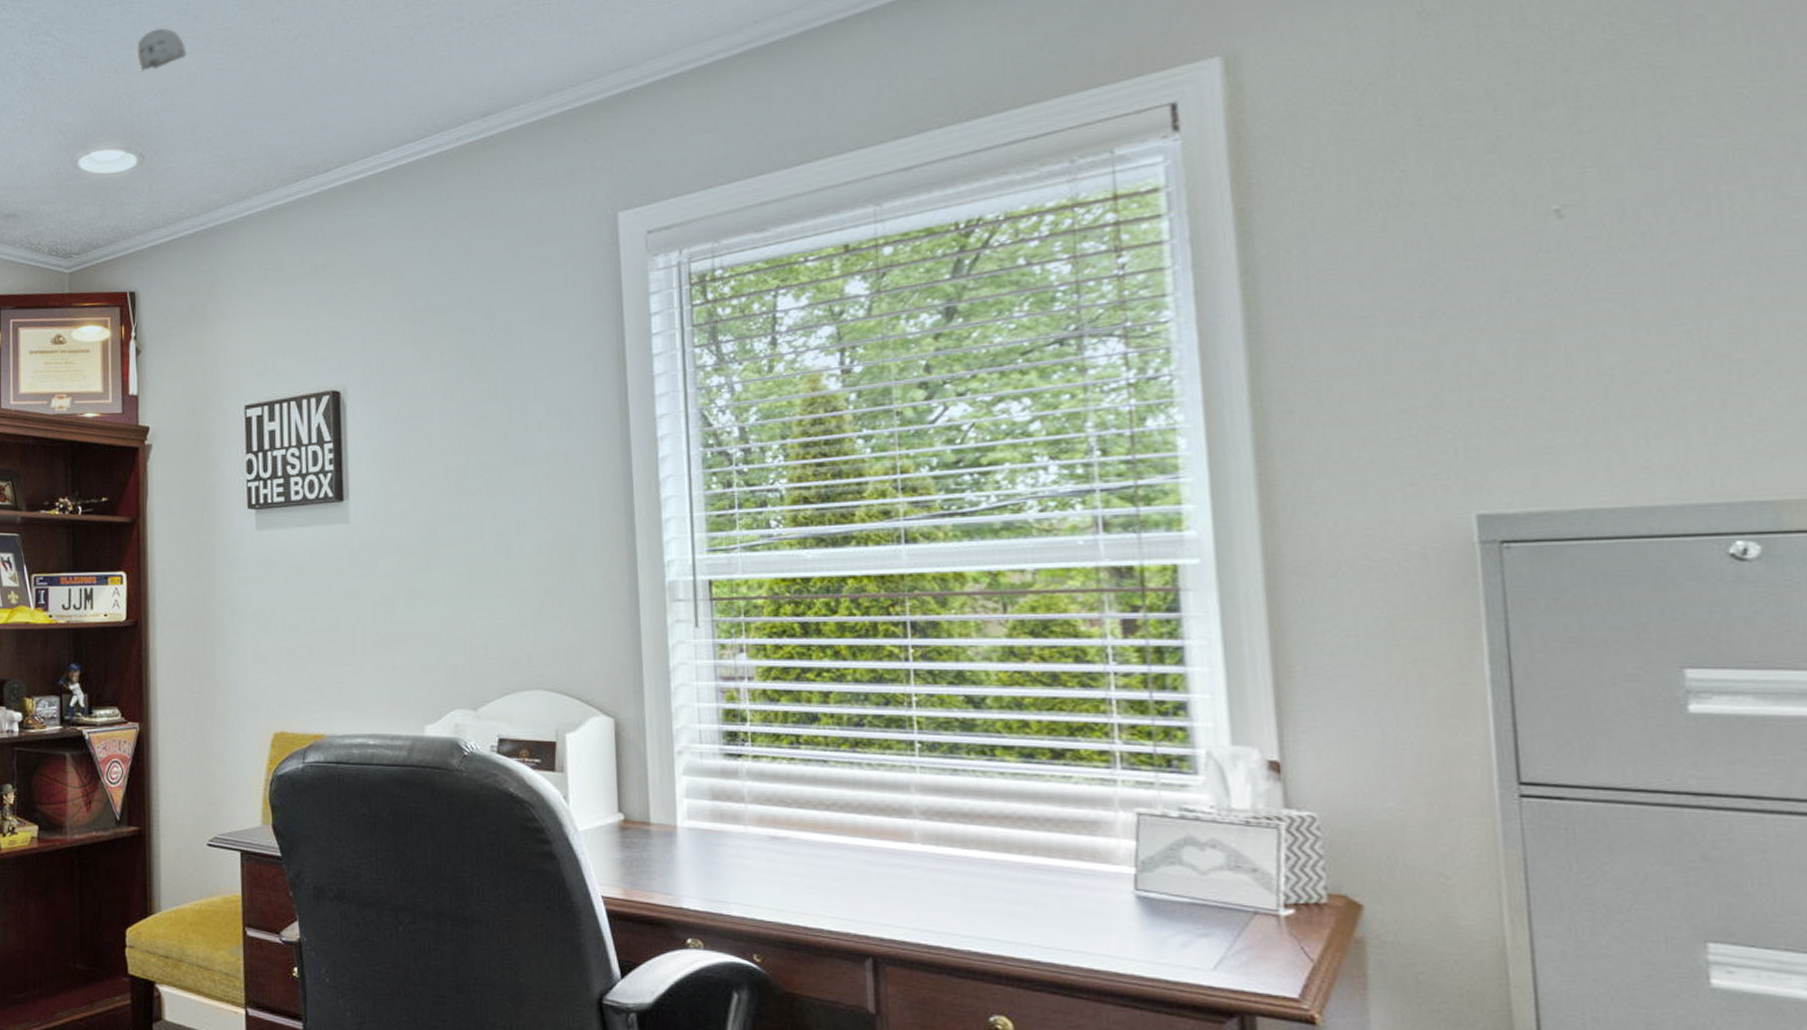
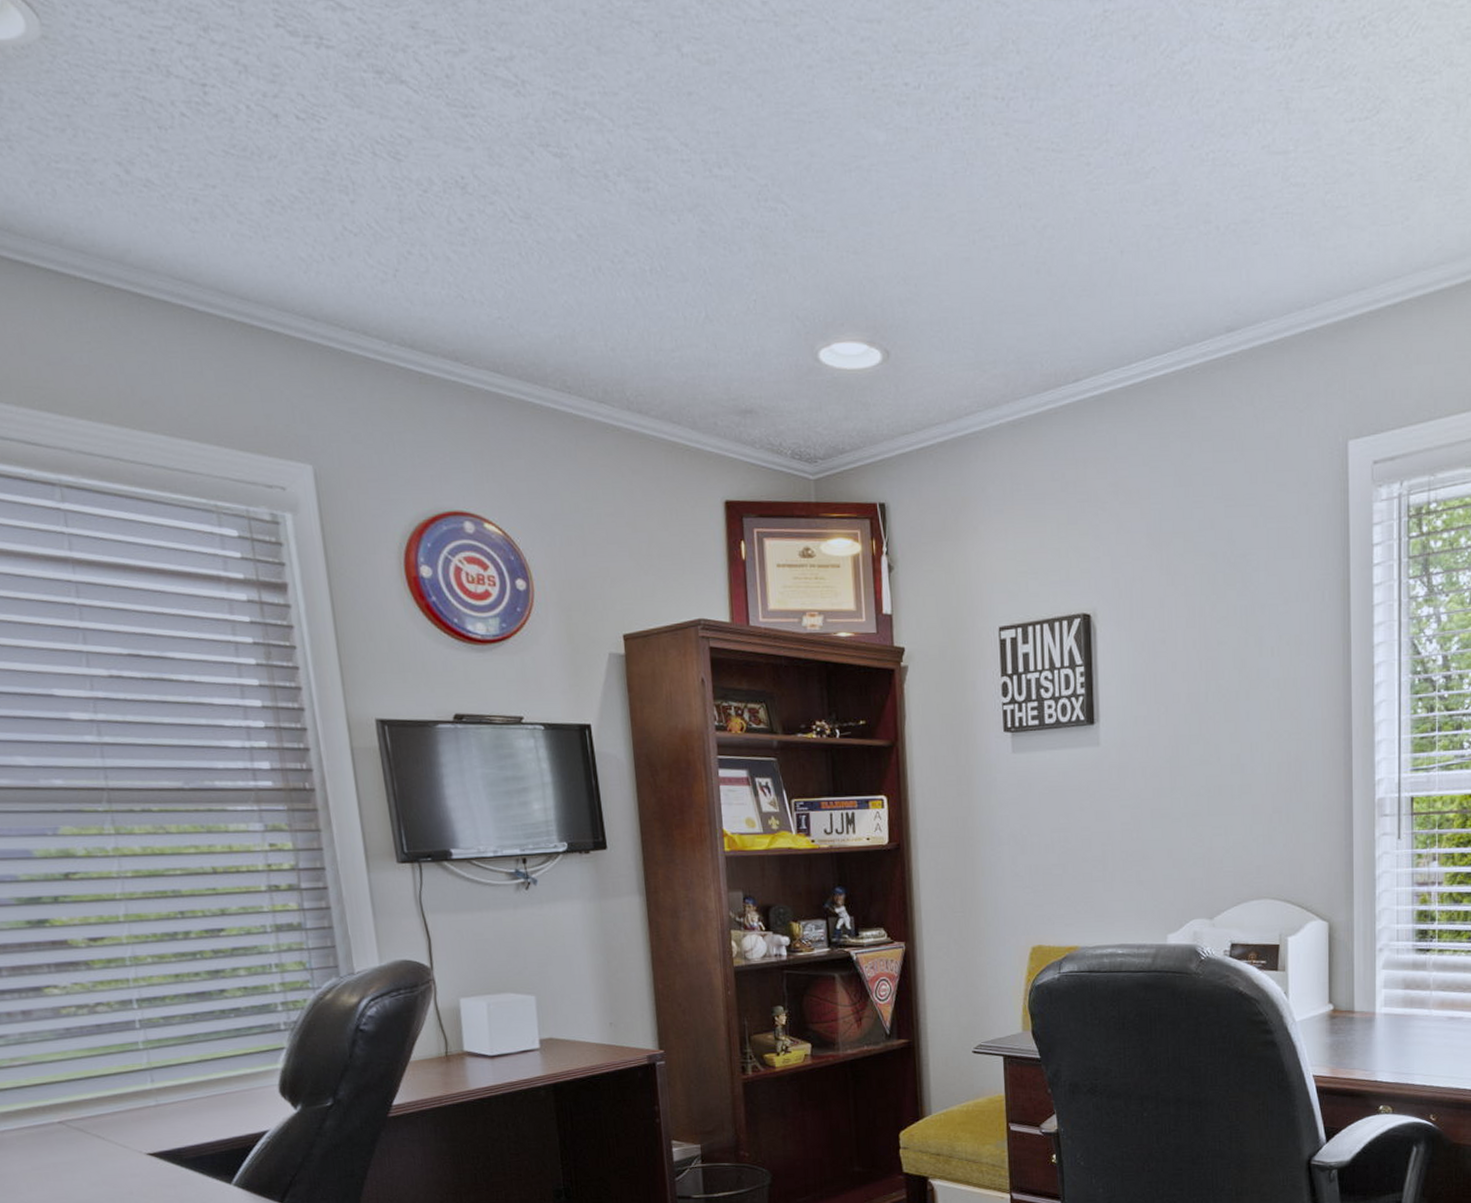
smoke detector: present [136,28,187,72] -> none [875,204,930,254]

